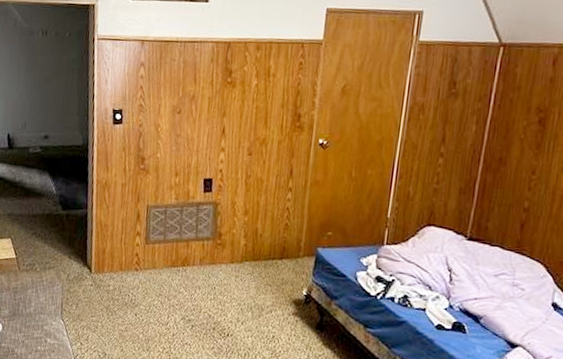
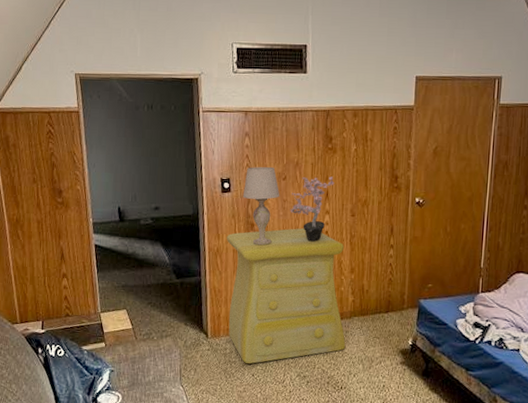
dresser: none [113,164,238,303] -> present [226,228,346,364]
table lamp: none [135,98,174,181] -> present [243,167,280,245]
potted plant: none [183,111,232,180] -> present [290,176,334,242]

